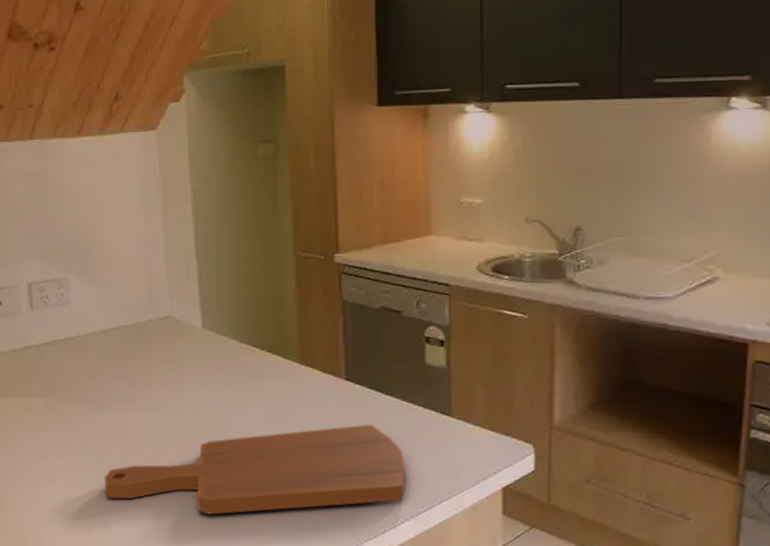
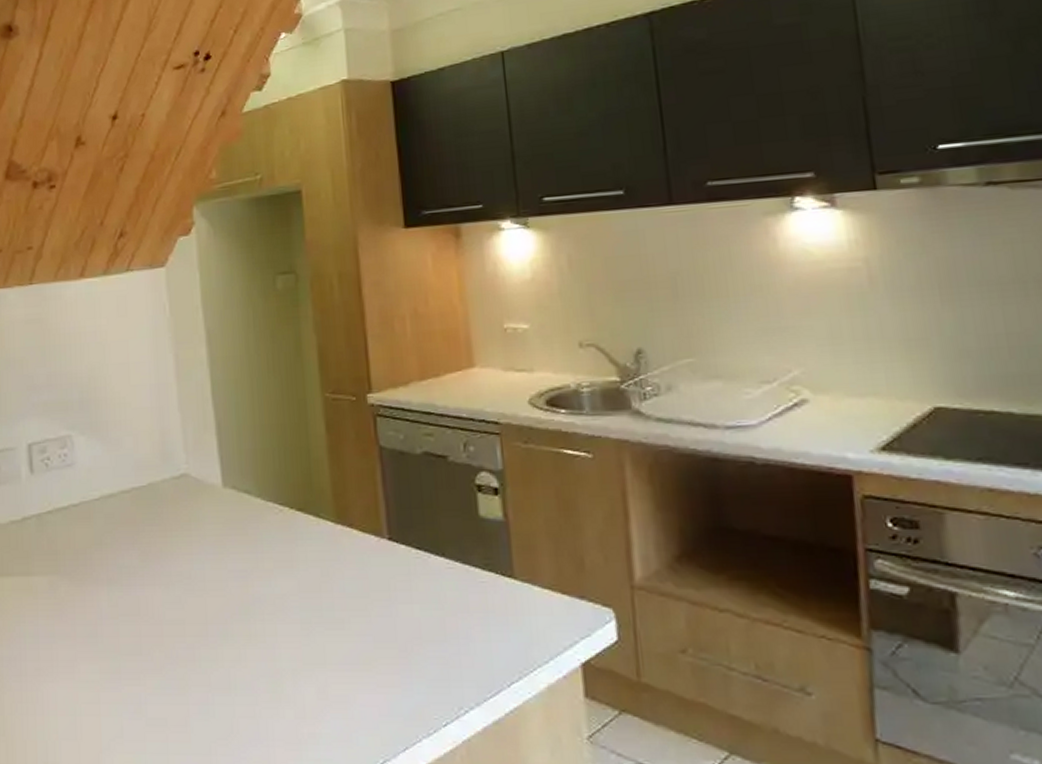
cutting board: present [104,424,406,515] -> none [115,592,468,711]

